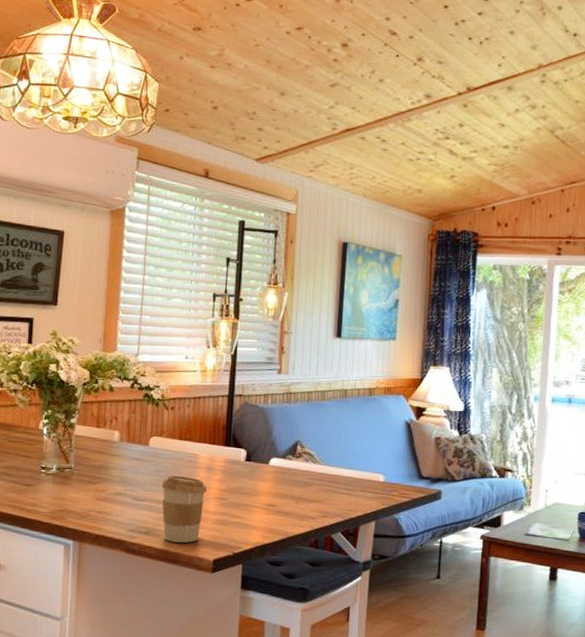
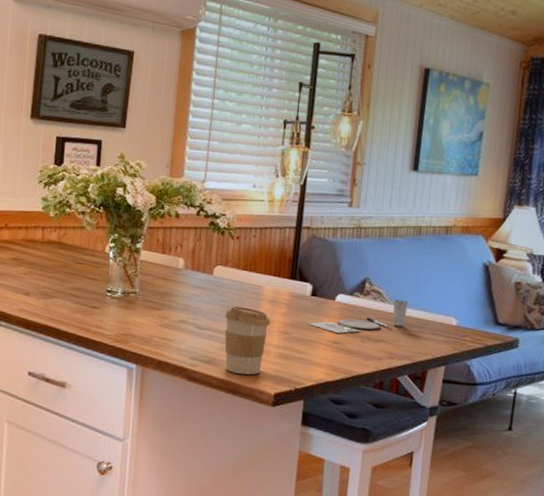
place setting: none [243,460,338,496] -> present [307,299,408,333]

